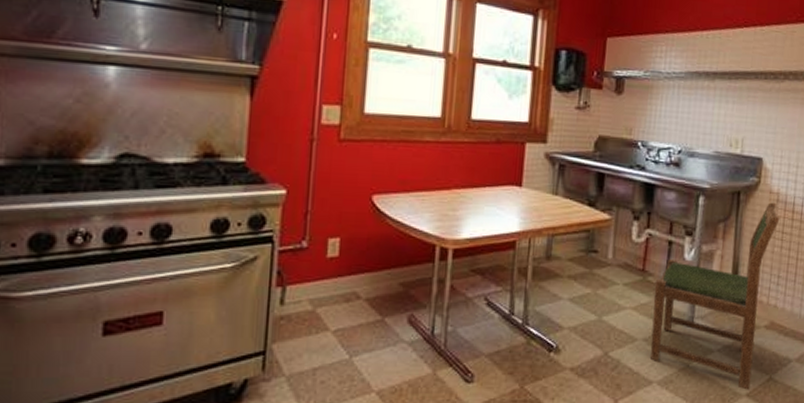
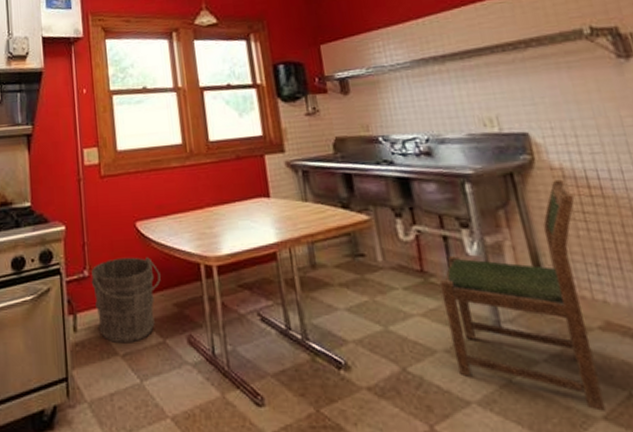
bucket: none [309,231,391,320] -> present [91,257,161,344]

